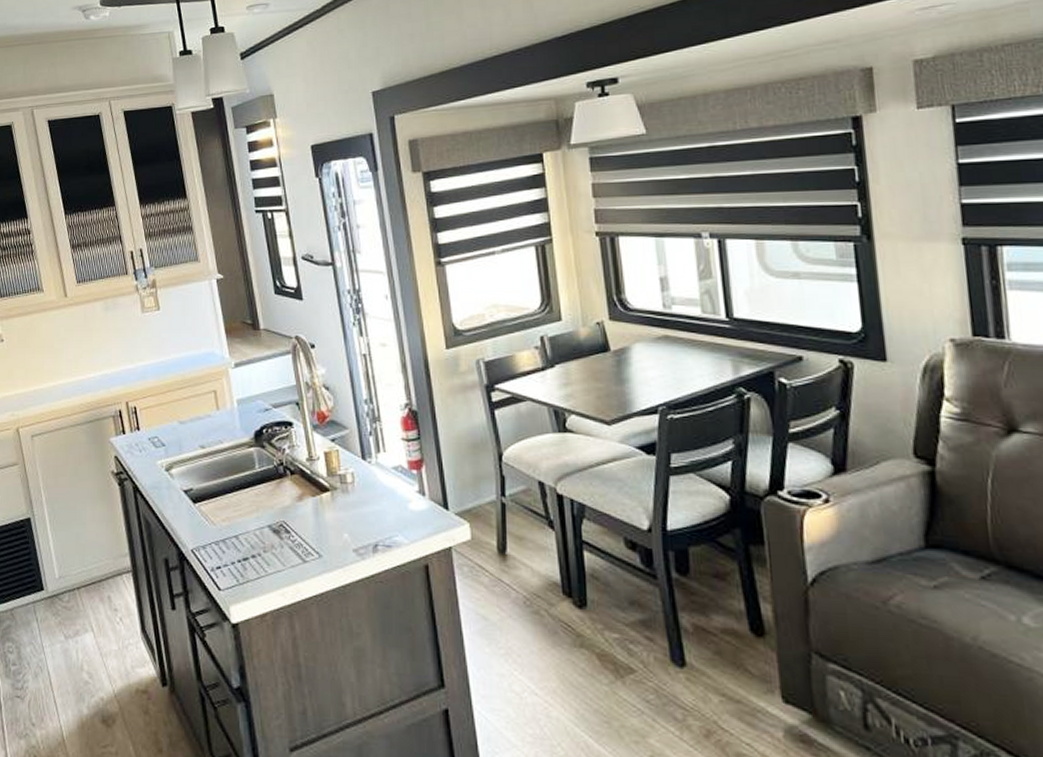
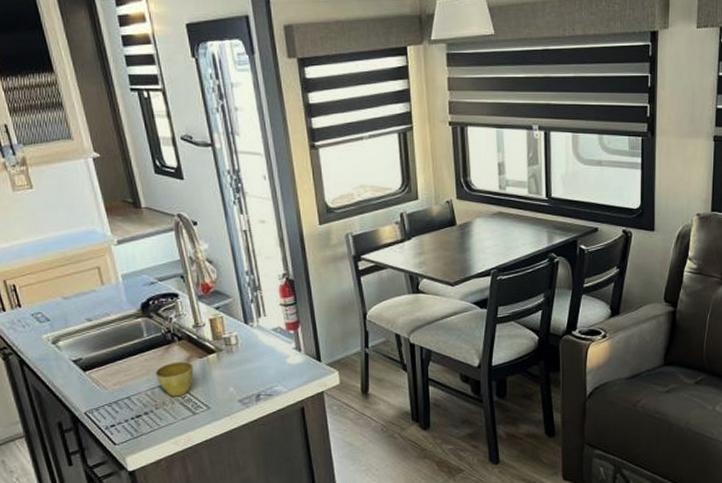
flower pot: none [266,499,306,540] -> present [156,361,194,397]

